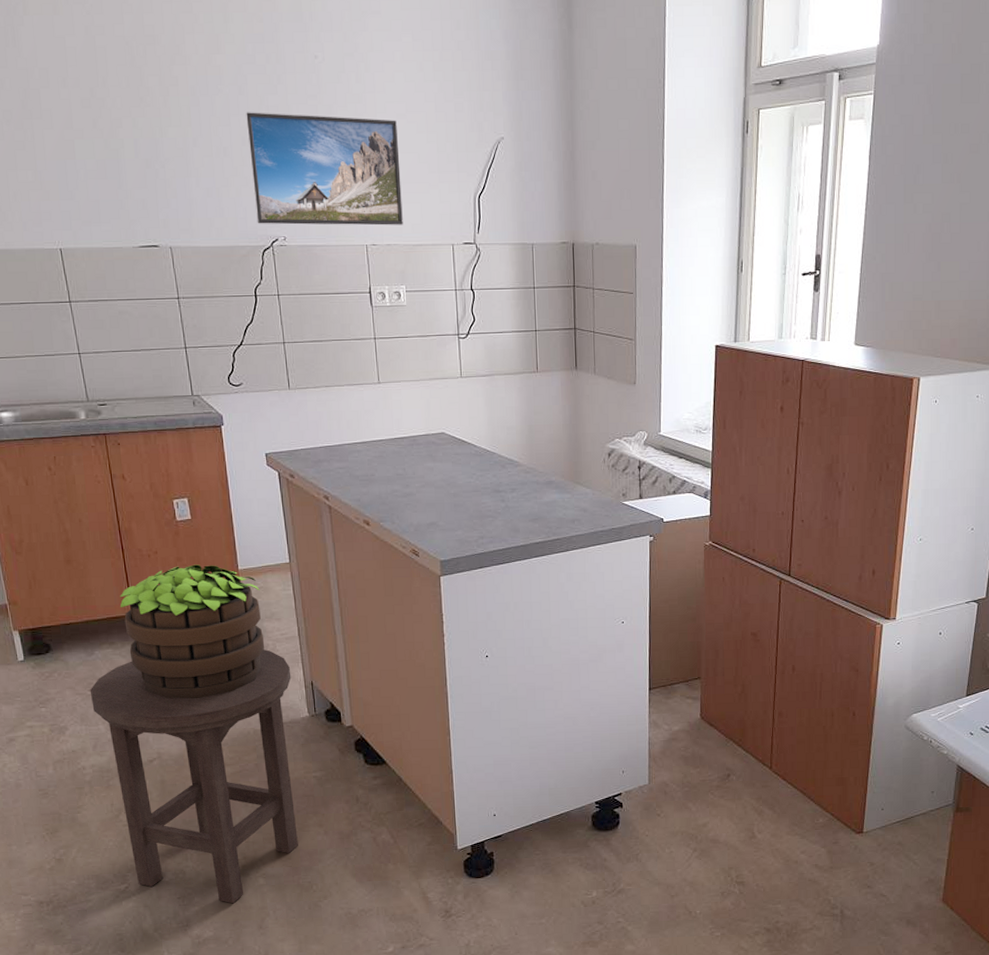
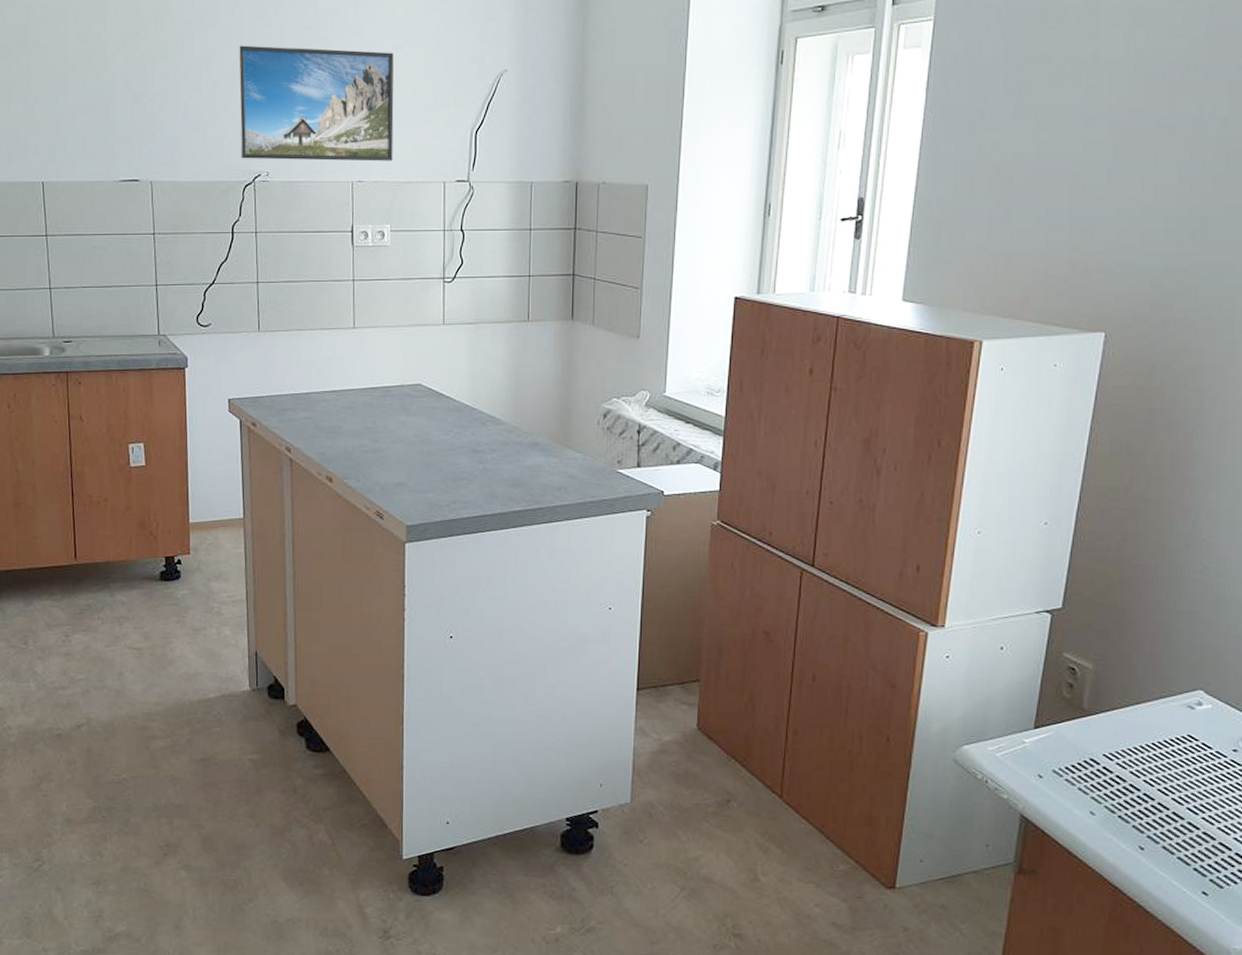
stool: present [89,649,298,904] -> none [24,612,235,897]
potted plant: present [120,564,265,699] -> none [63,514,210,661]

